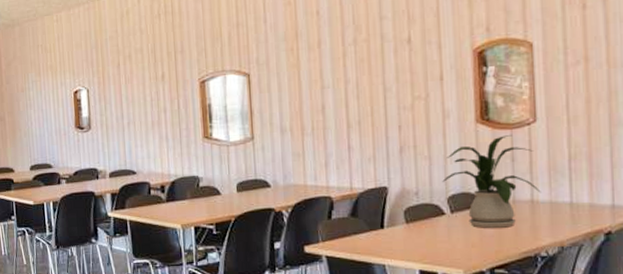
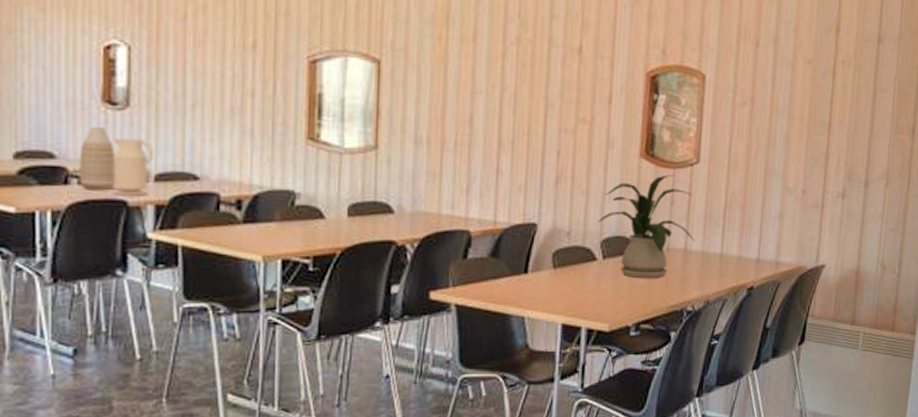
vase: none [65,144,87,187] -> present [79,126,116,191]
water jug: none [83,150,107,189] -> present [112,138,153,196]

